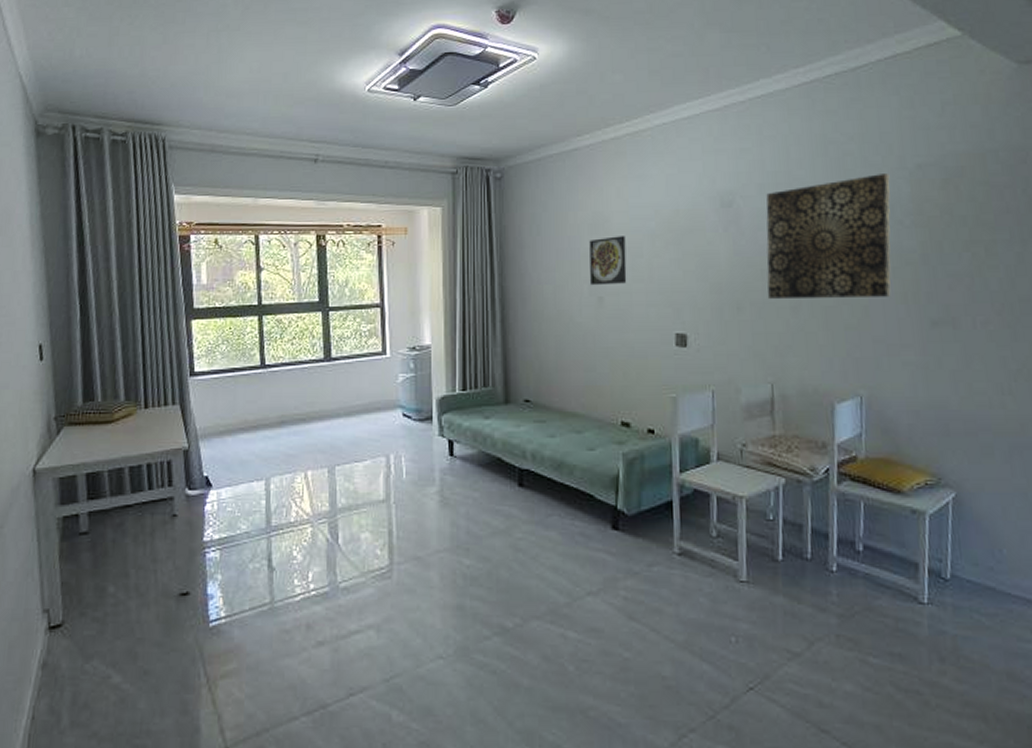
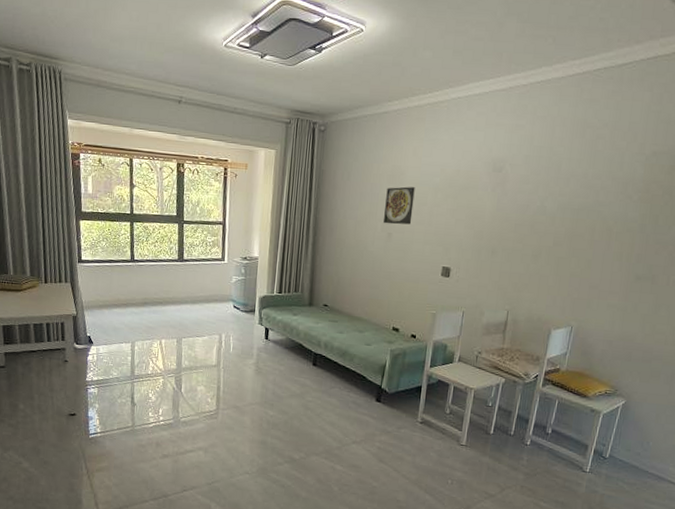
wall art: present [766,174,891,299] -> none [516,156,630,255]

